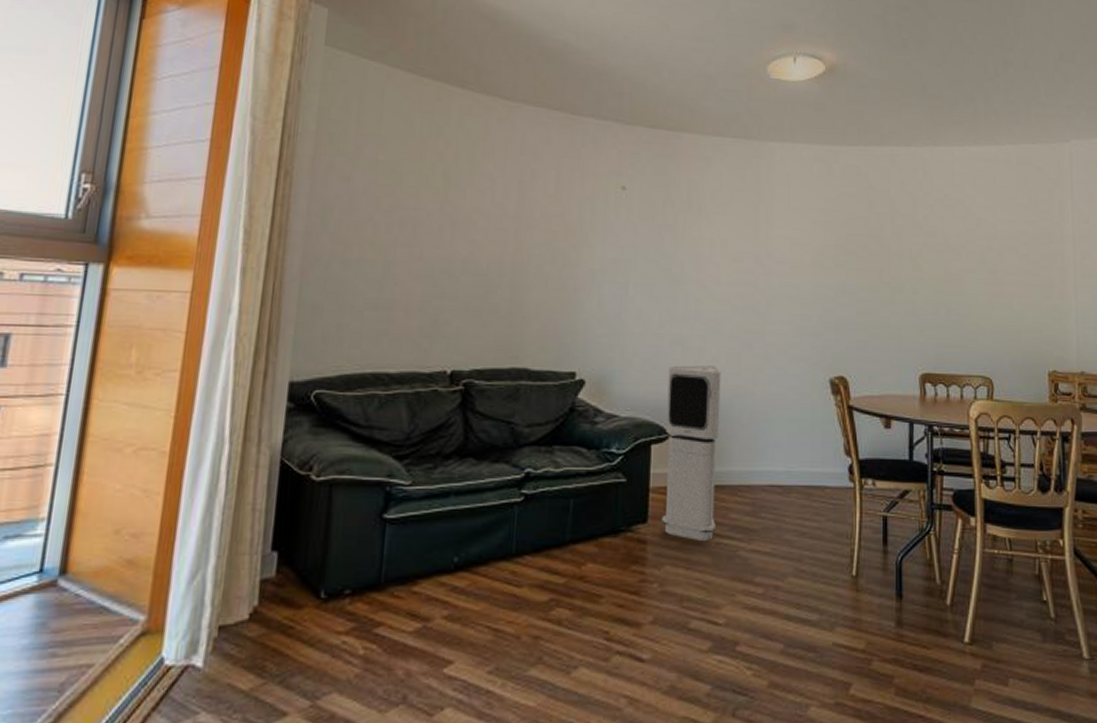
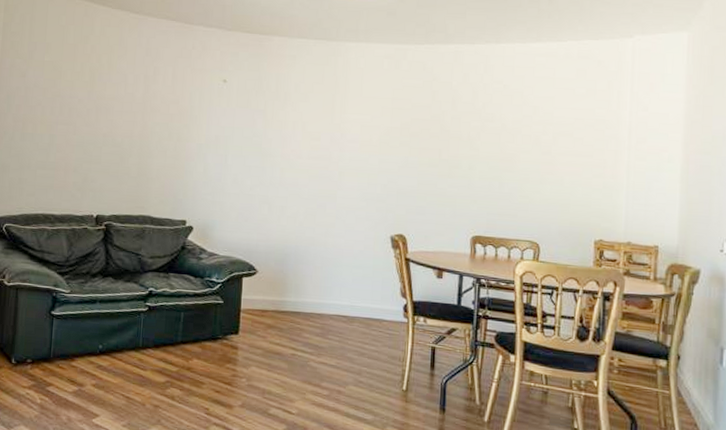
air purifier: present [661,365,721,542] -> none [249,219,300,353]

